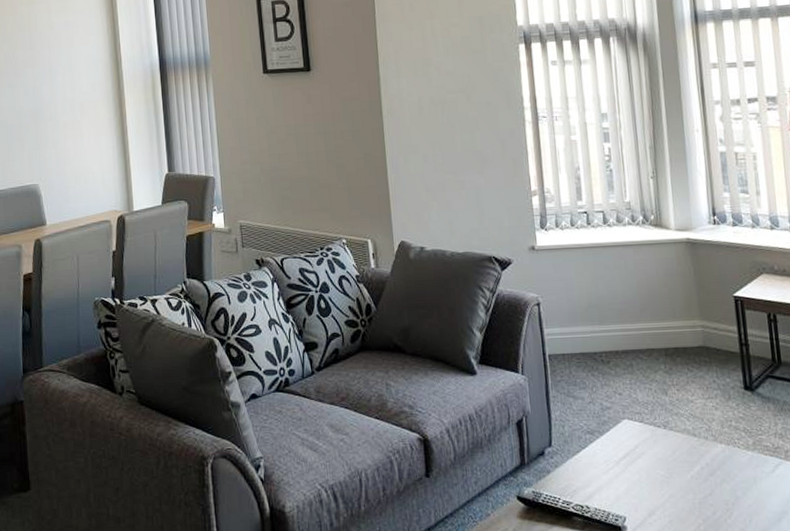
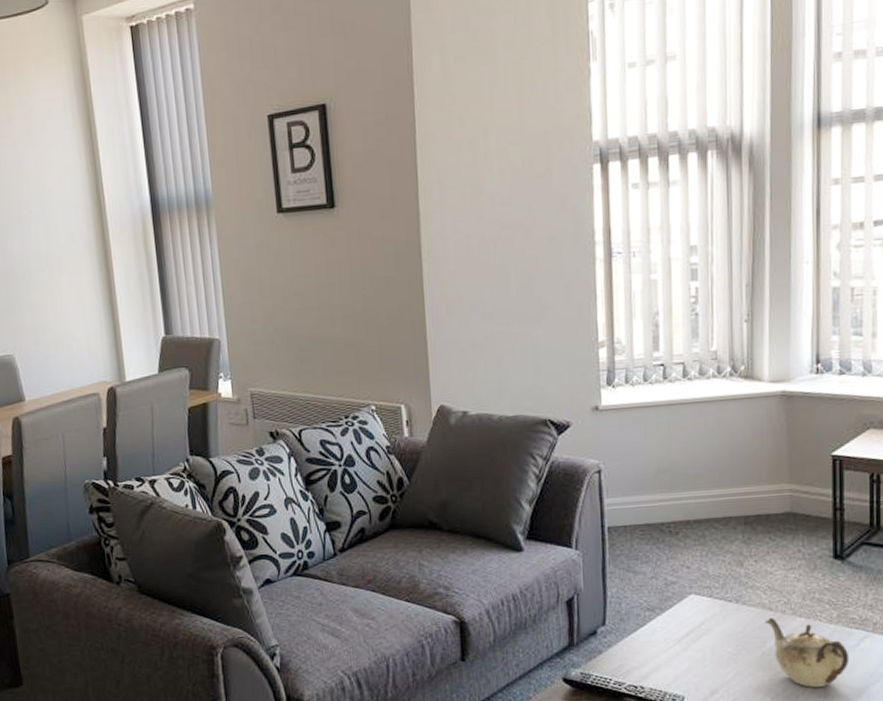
teapot: none [691,442,768,511] -> present [765,617,850,687]

